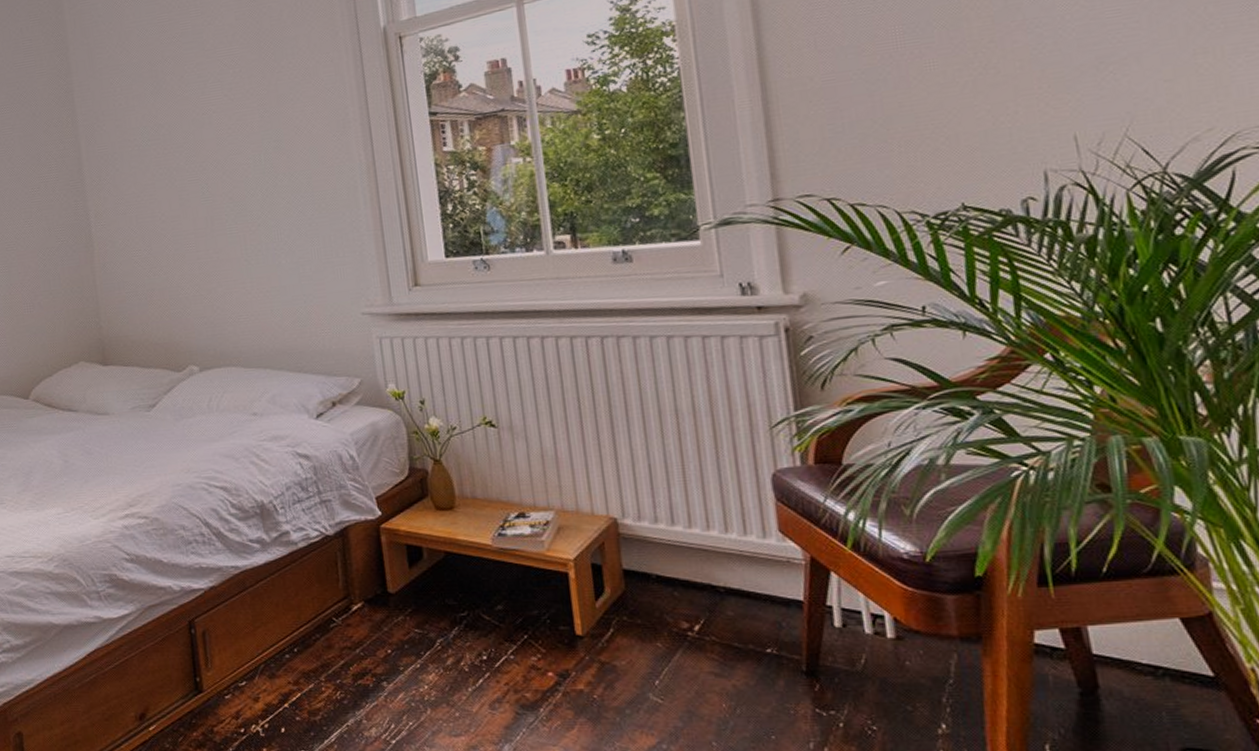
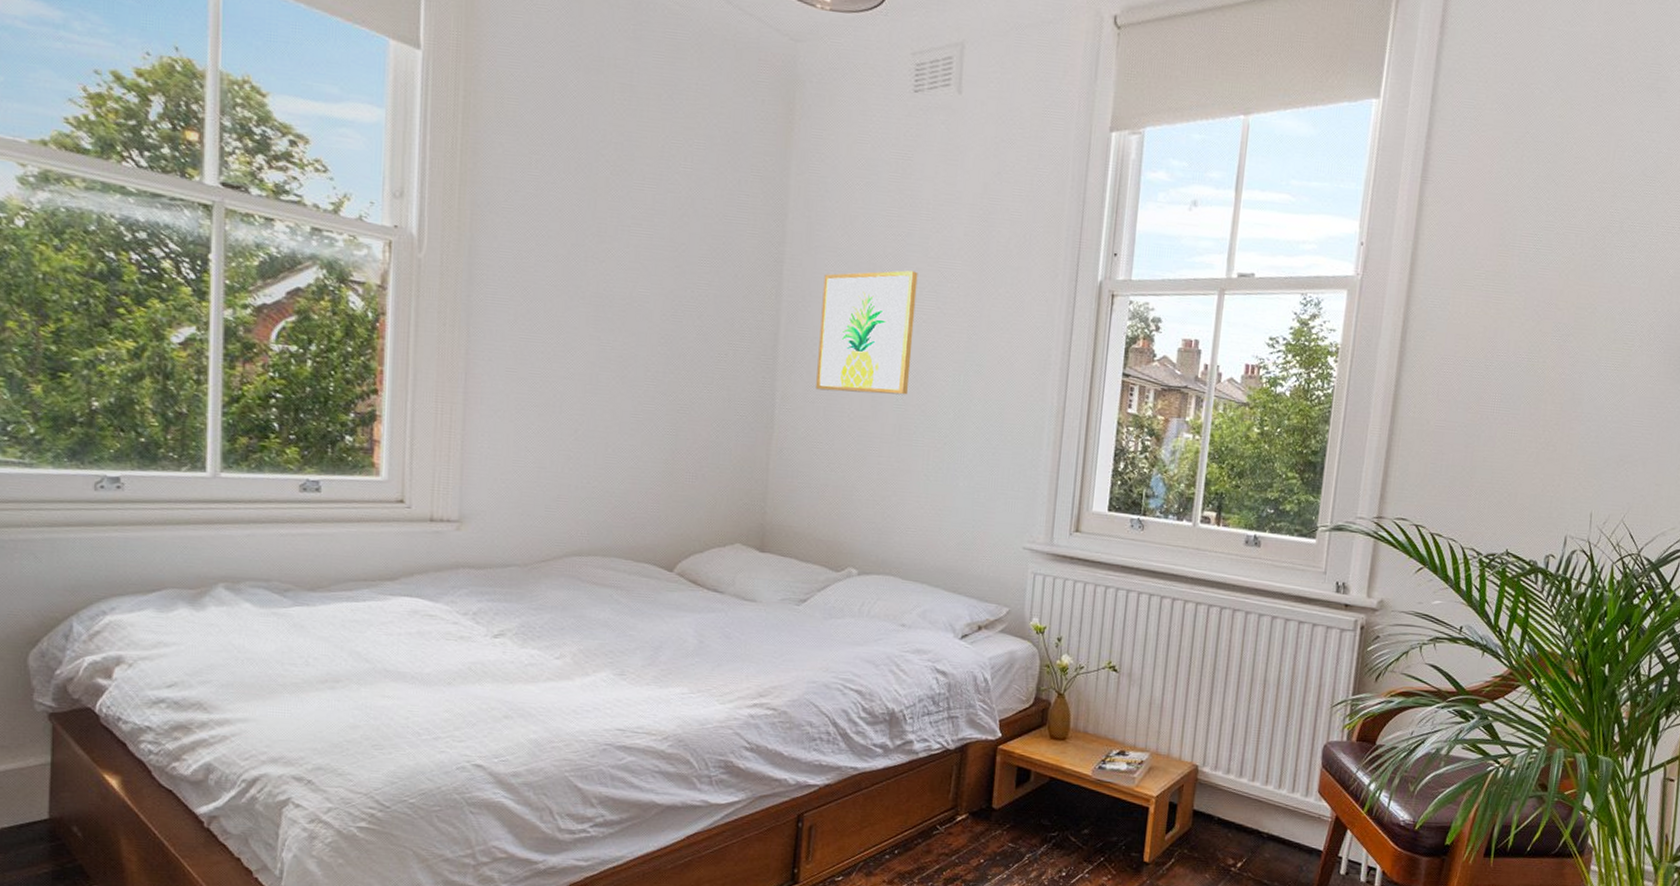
wall art: none [112,67,213,201] -> present [816,270,918,395]

